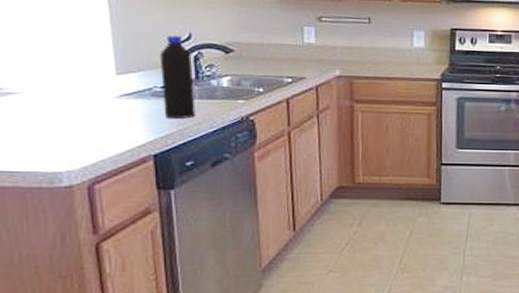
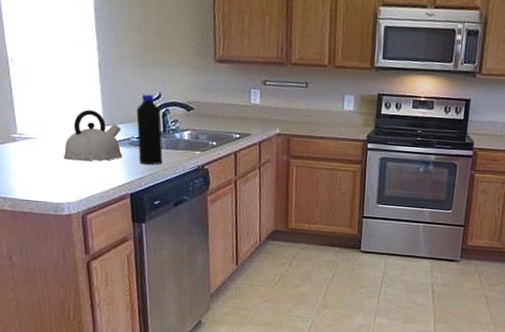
kettle: none [60,56,143,119] -> present [63,110,123,162]

